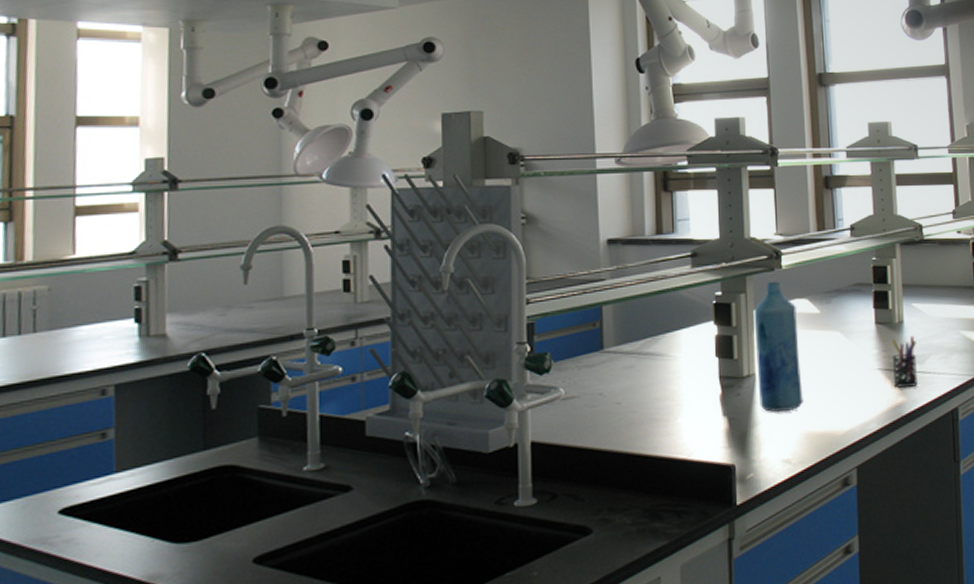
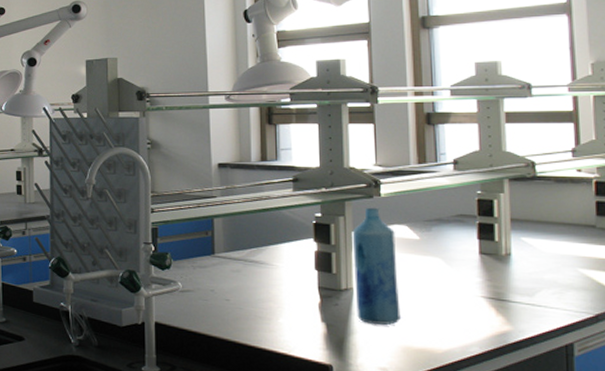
pen holder: present [890,335,917,388] -> none [496,268,526,317]

